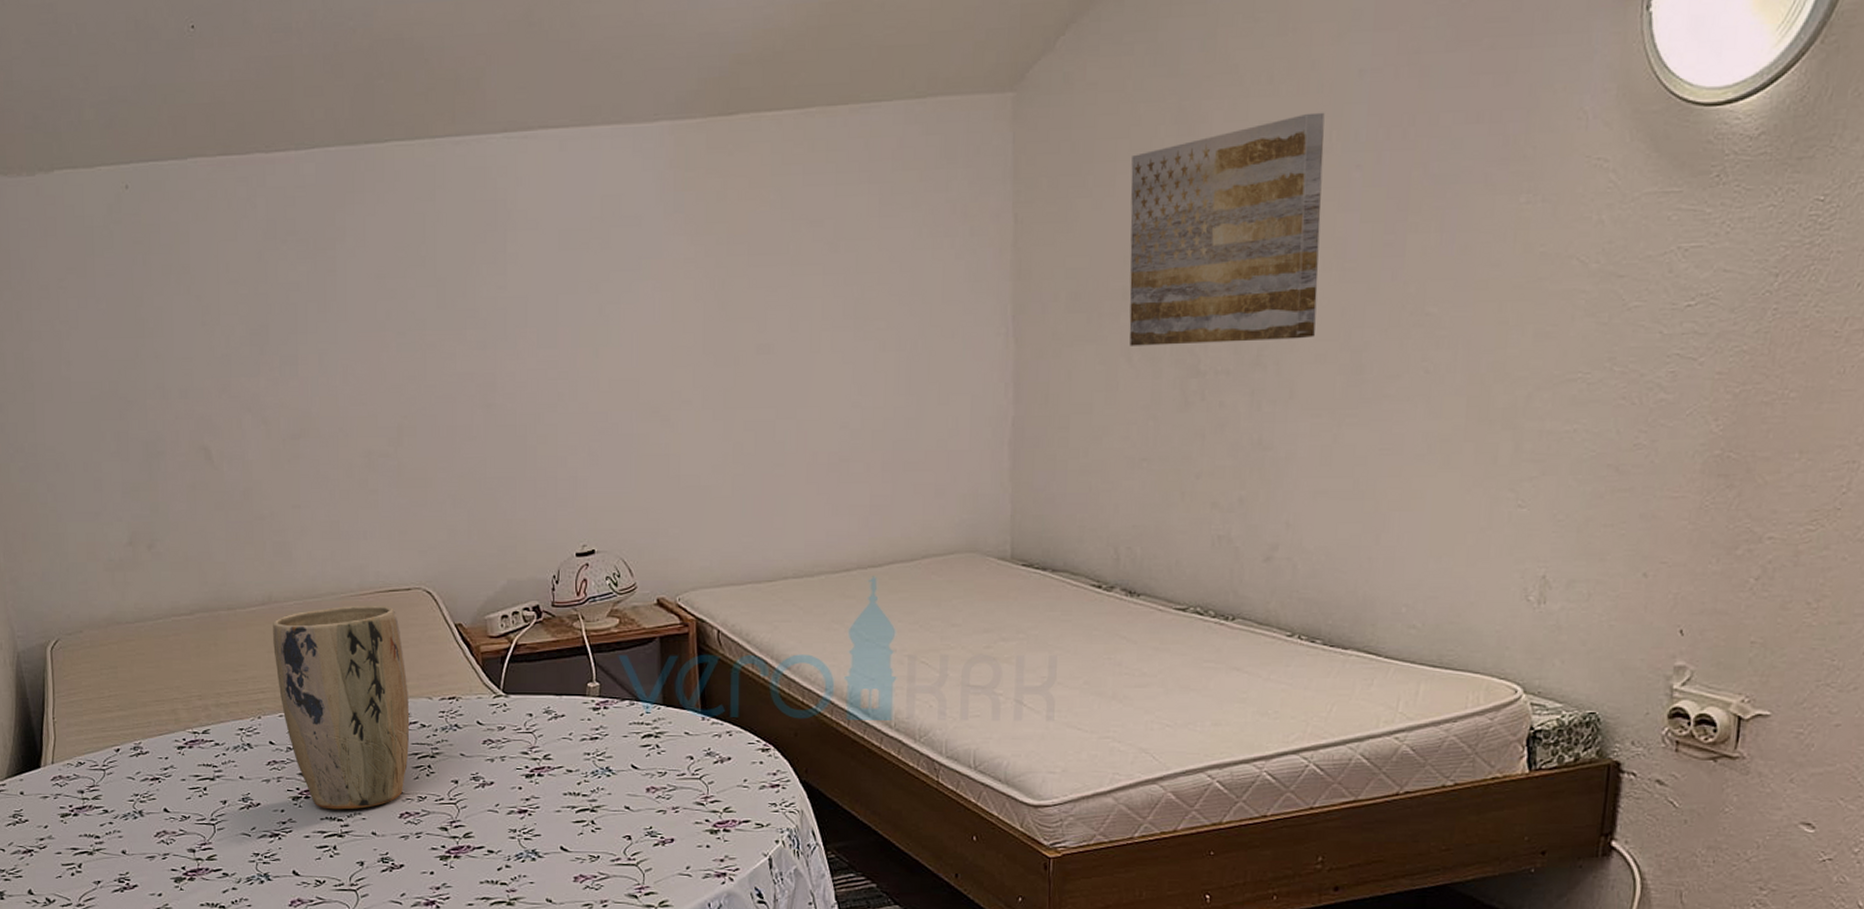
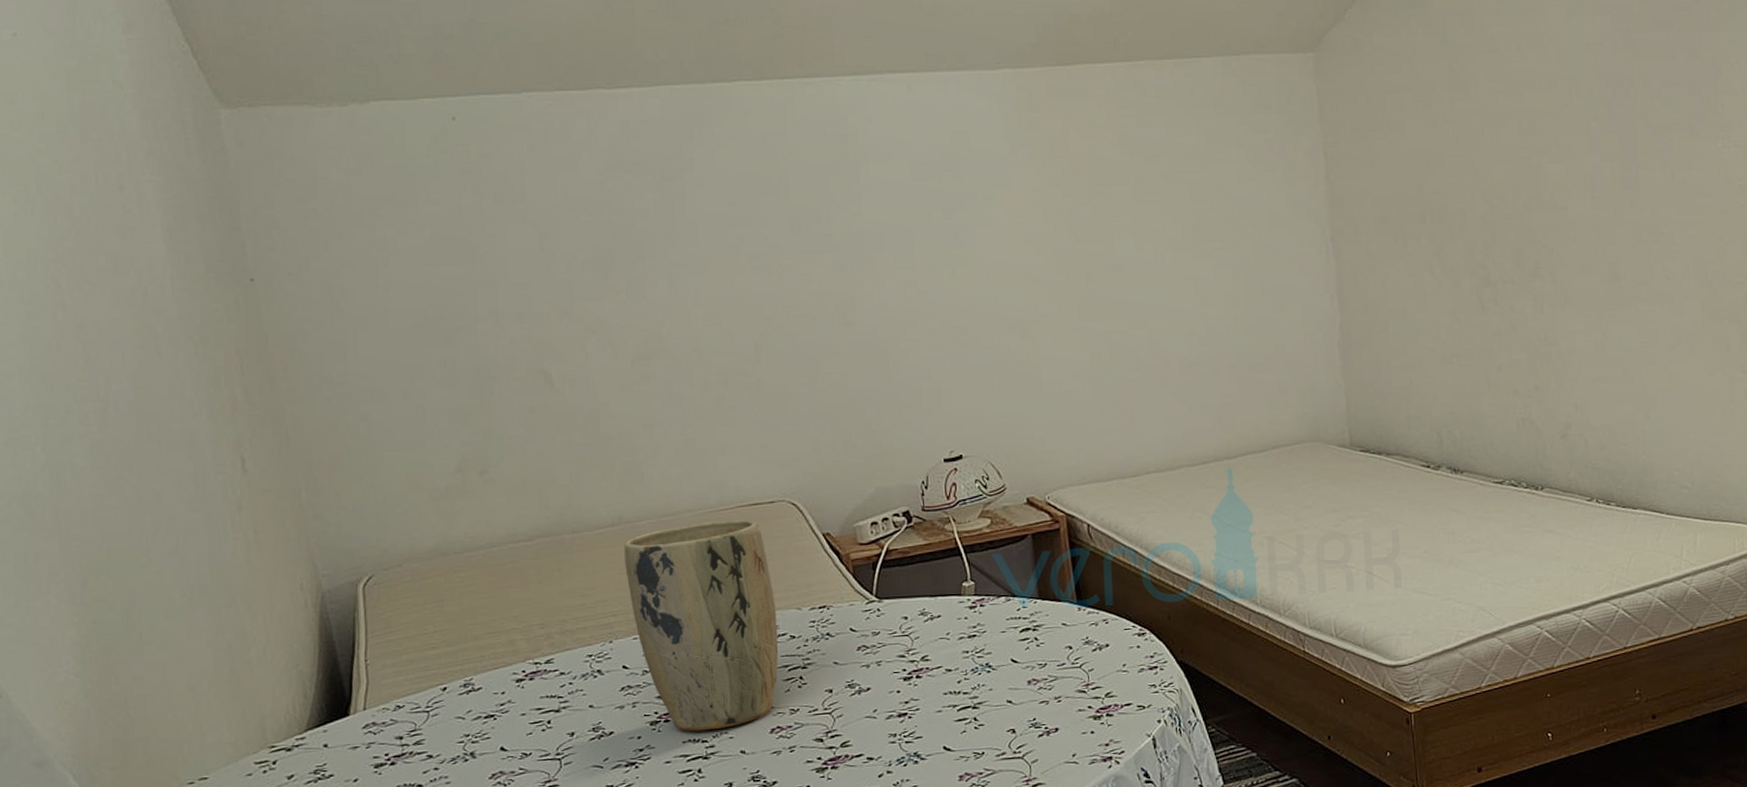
wall art: present [1129,112,1325,346] -> none [1416,75,1578,261]

